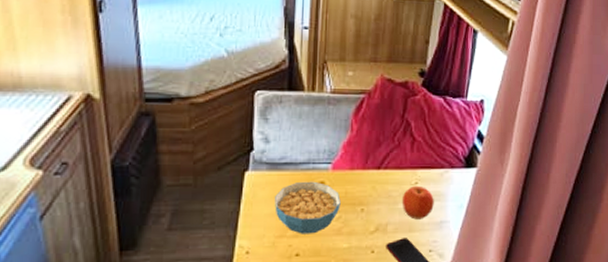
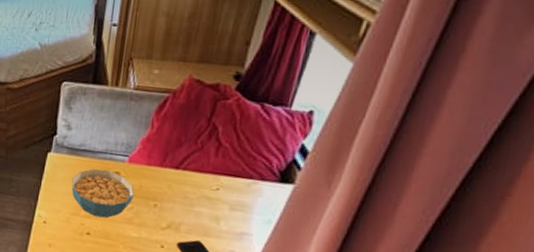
fruit: present [401,185,434,220] -> none [198,191,237,227]

